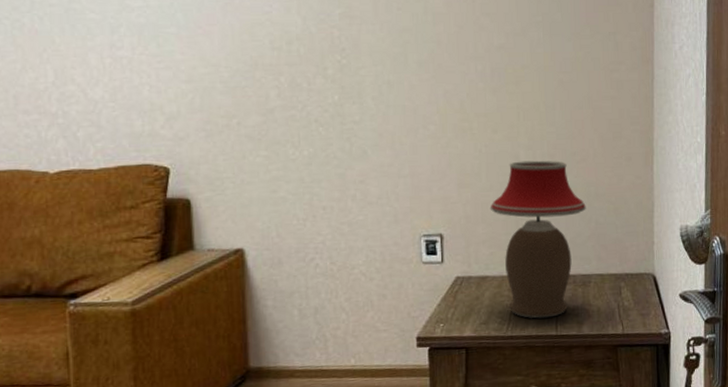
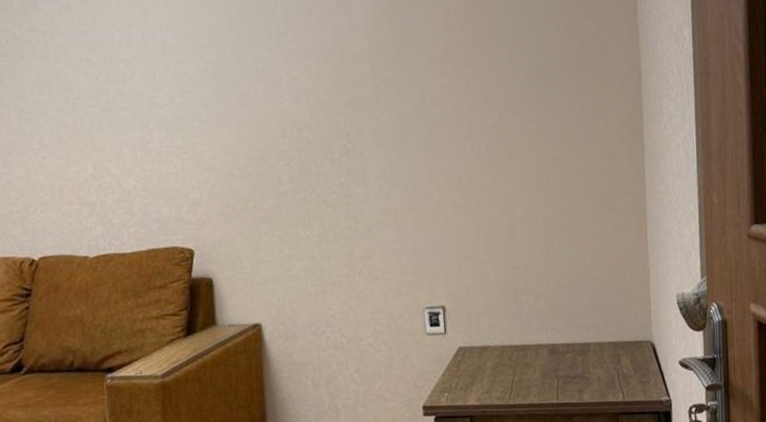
table lamp: present [490,160,586,319] -> none [489,232,583,387]

